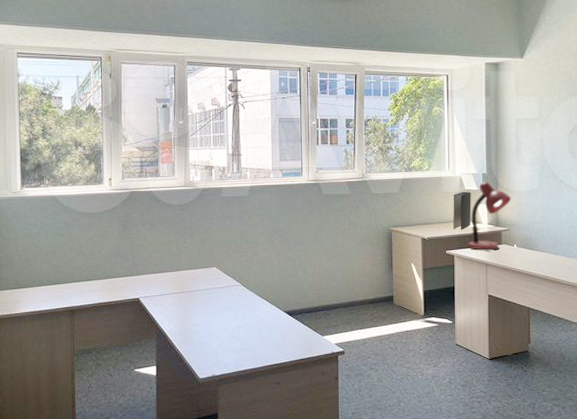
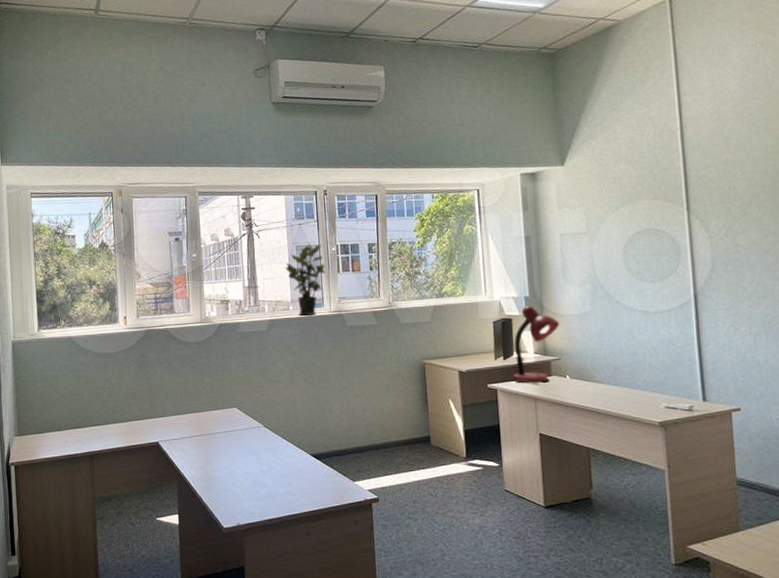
potted plant: none [268,116,305,184] -> present [285,243,325,317]

